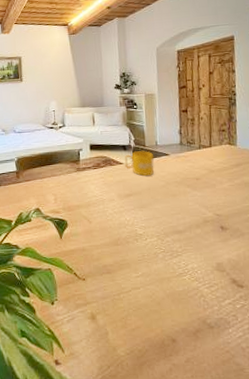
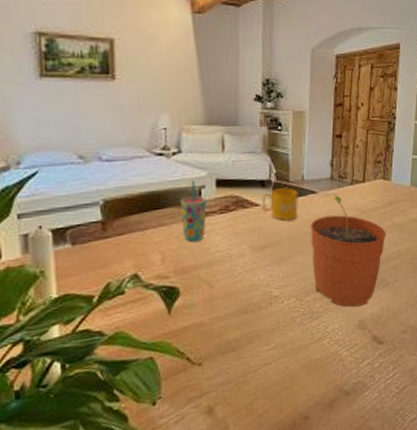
cup: none [66,145,84,188] -> present [181,180,207,242]
plant pot: none [166,157,237,251] -> present [311,195,386,307]

